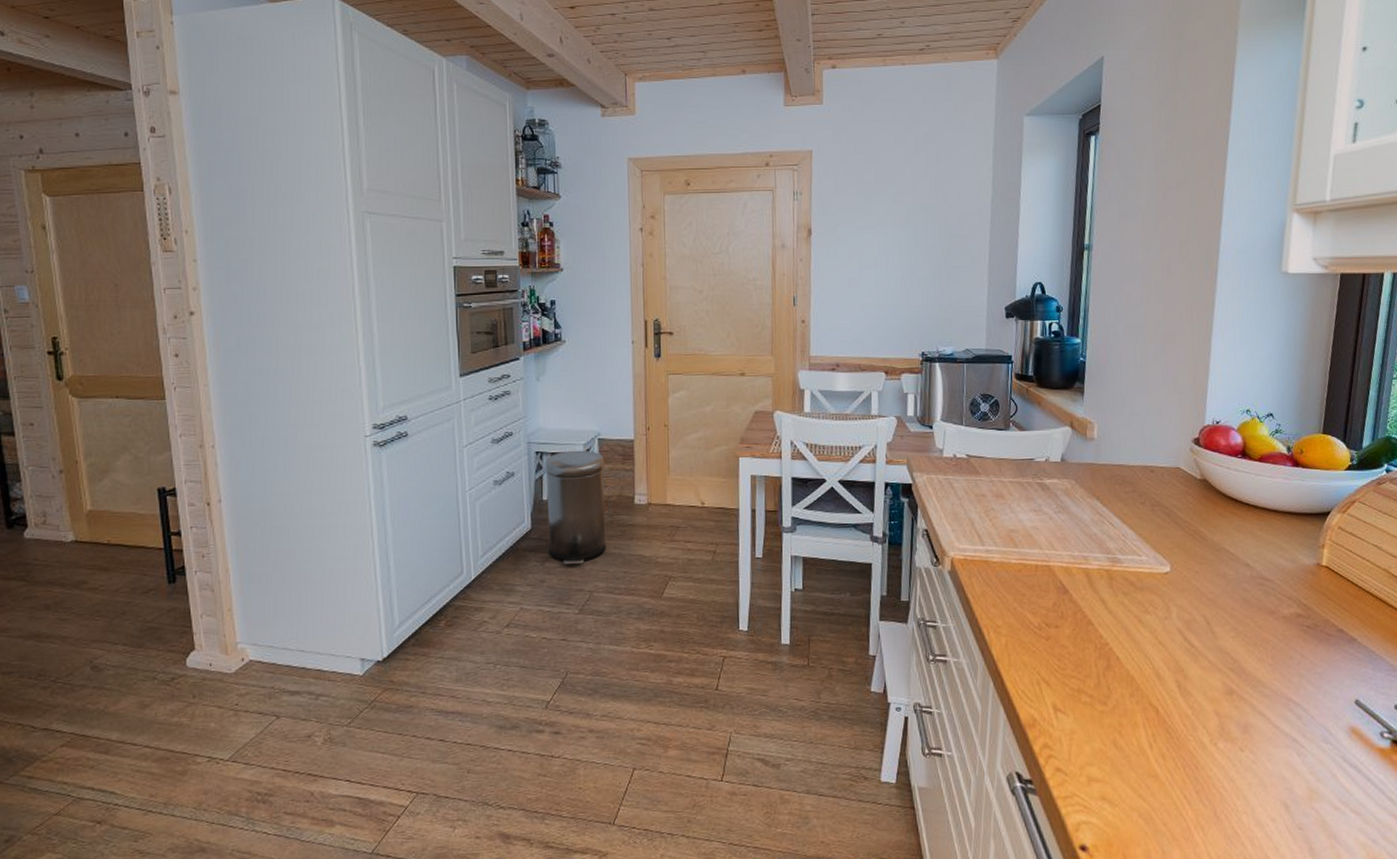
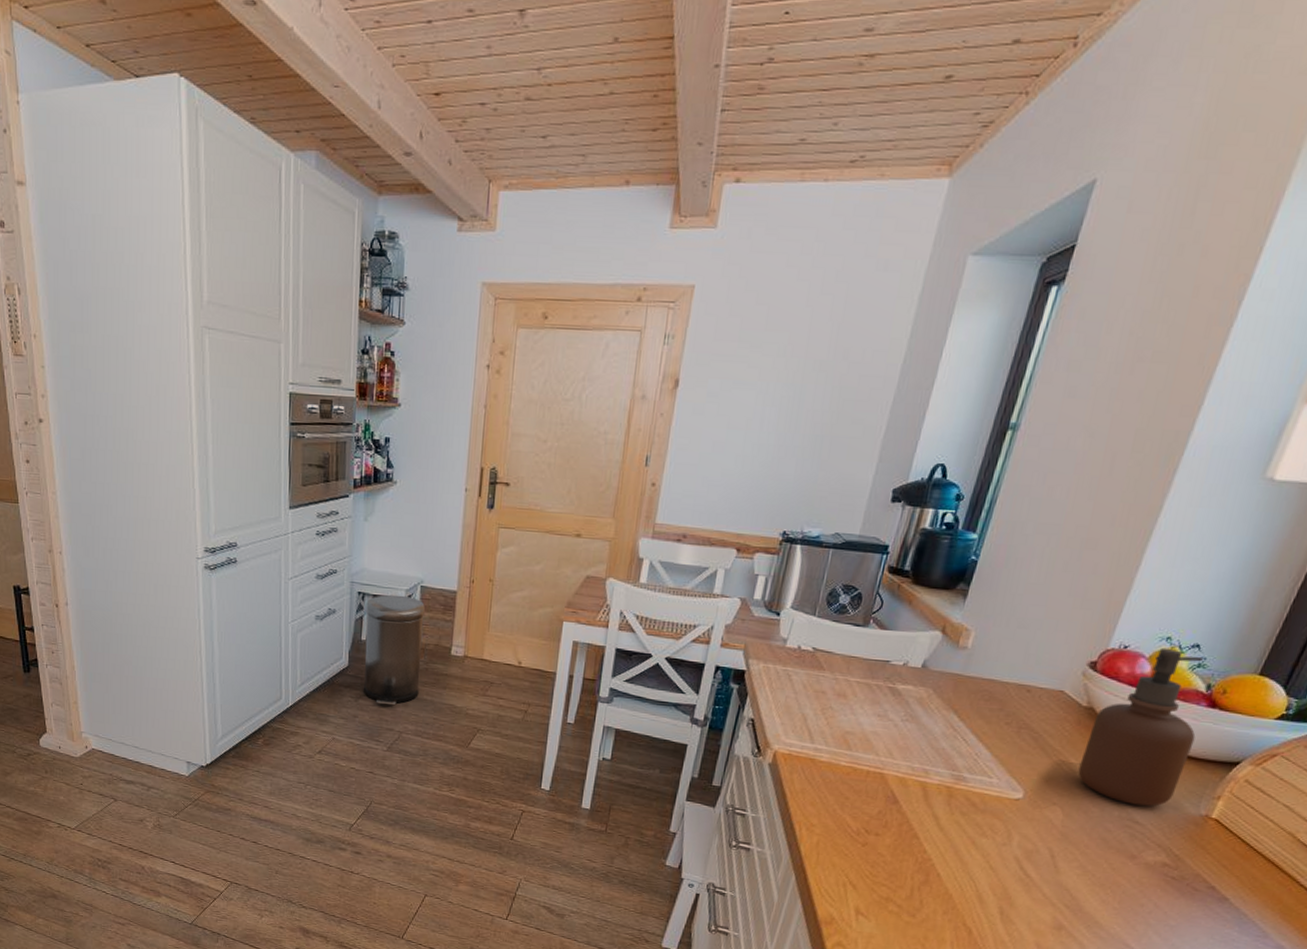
soap dispenser: none [1208,419,1291,563] -> present [1078,647,1203,807]

